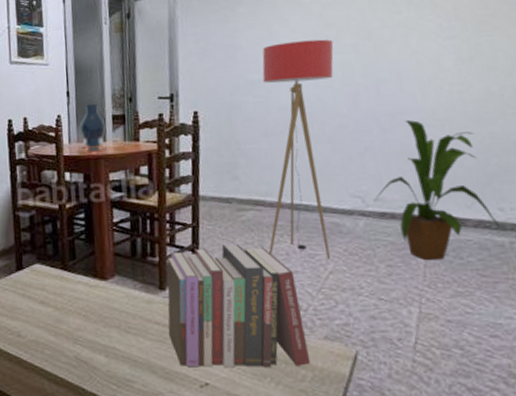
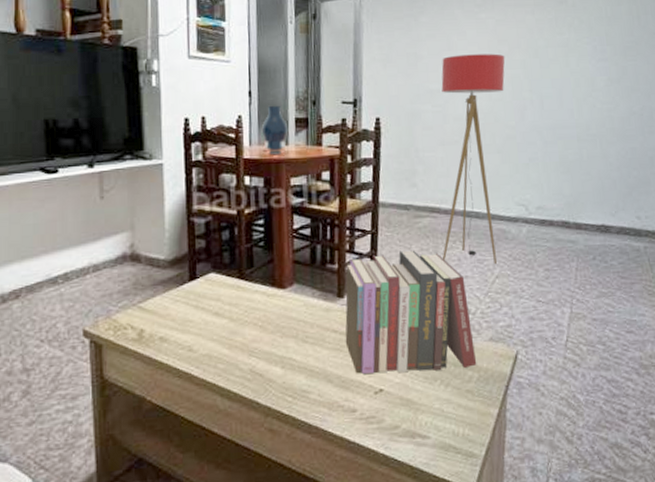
house plant: present [374,119,500,260] -> none [536,133,637,264]

